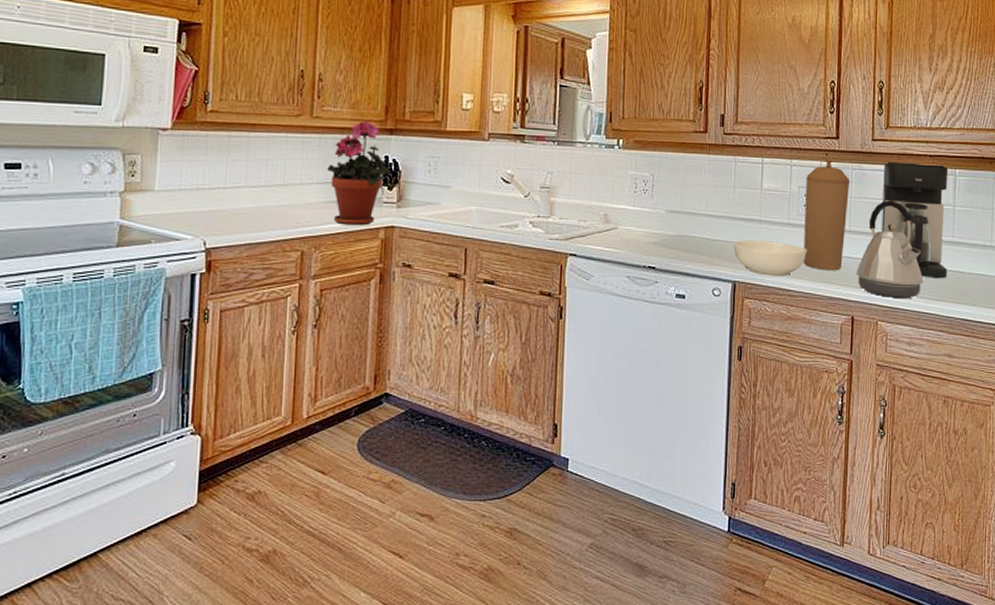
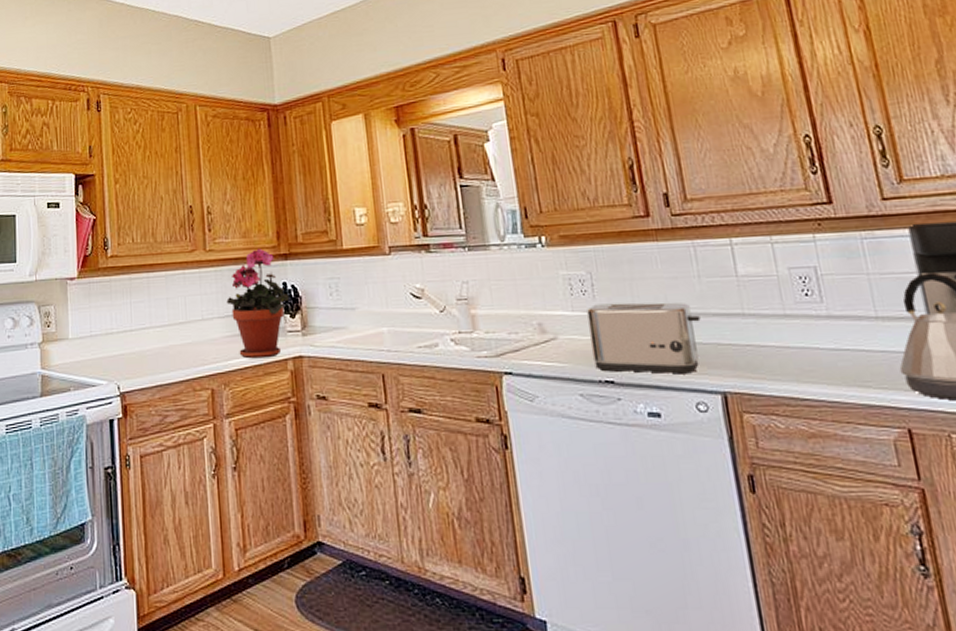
toaster: none [642,202,729,265] -> present [585,302,701,374]
bowl: present [733,240,807,276] -> none [712,338,821,383]
canister: present [803,158,851,271] -> none [796,229,876,371]

